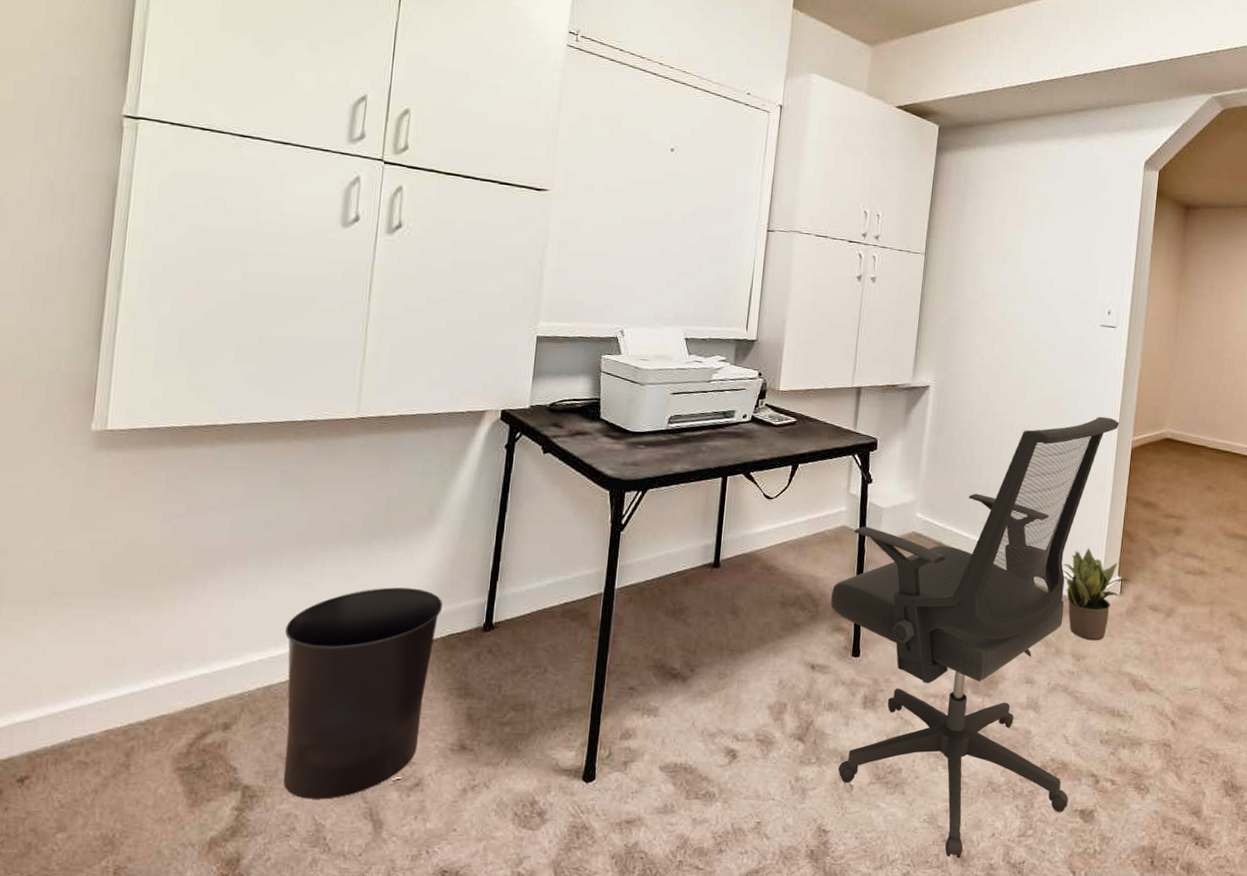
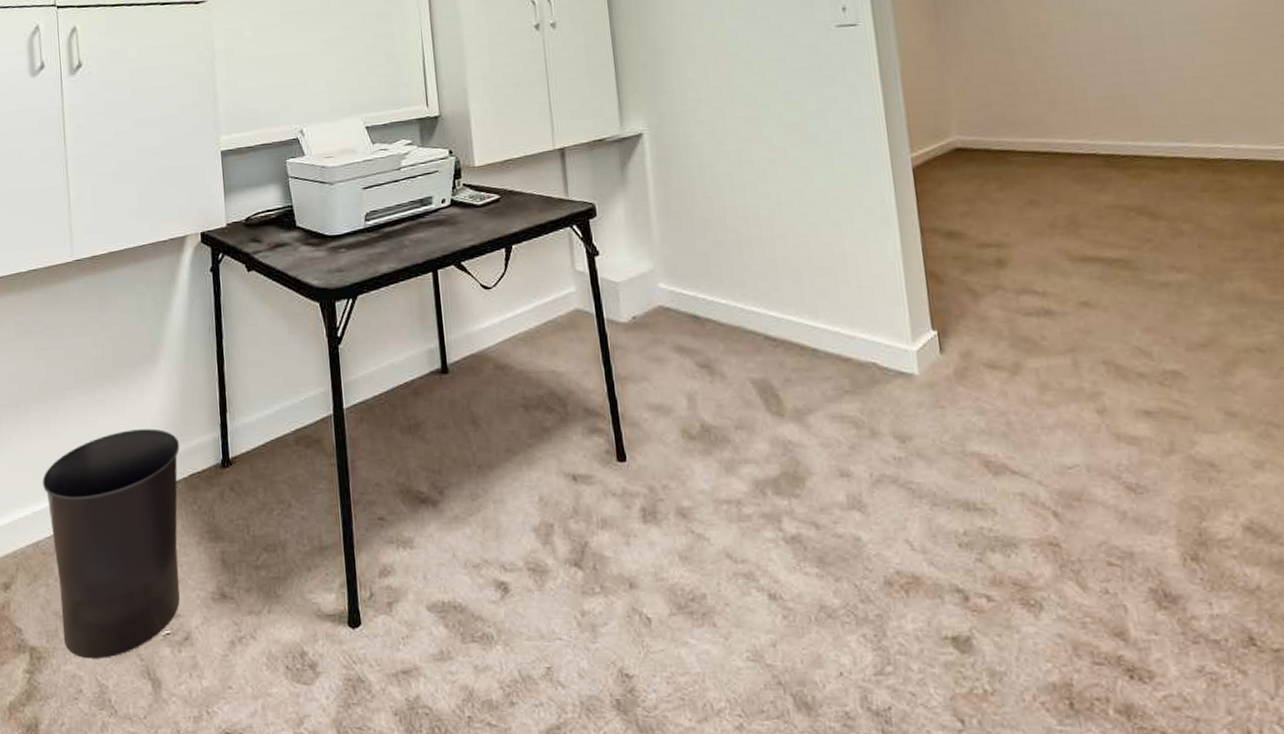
office chair: present [830,416,1120,859] -> none [578,134,933,706]
potted plant: present [1063,547,1134,641] -> none [855,298,956,416]

